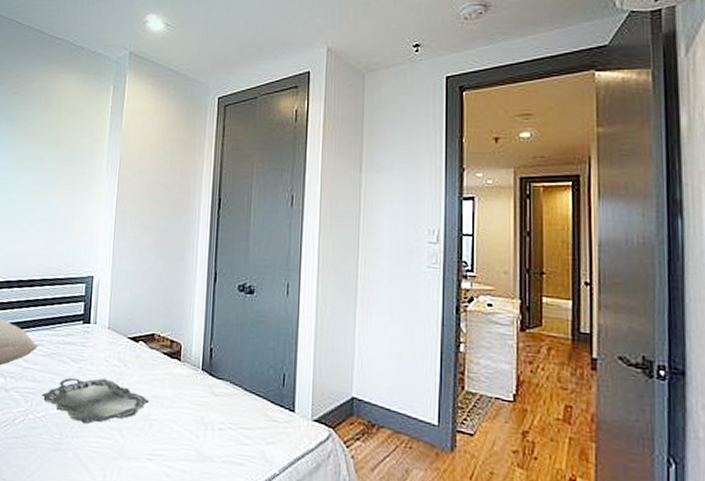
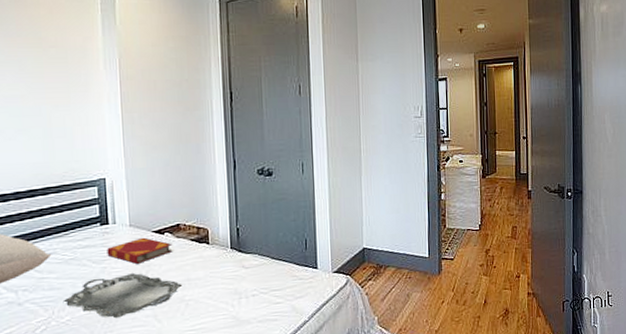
hardback book: none [85,342,145,370] -> present [107,237,173,264]

